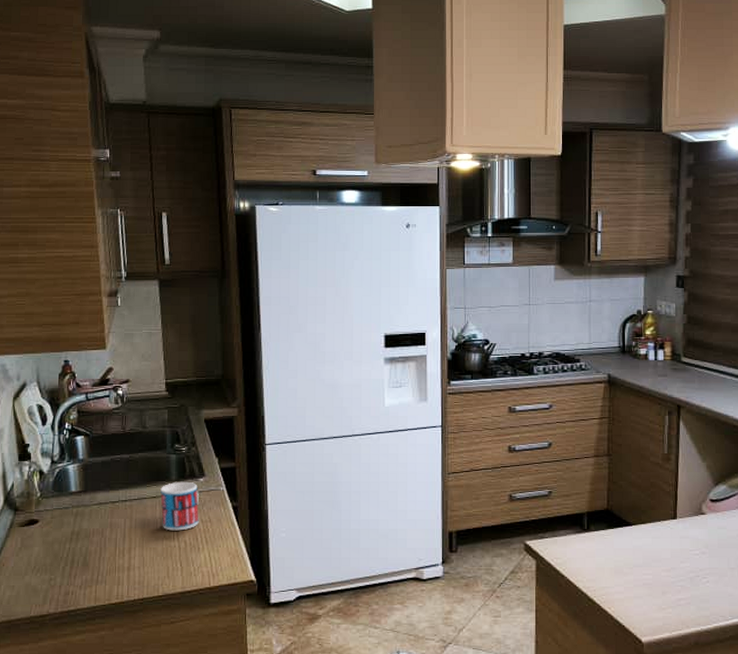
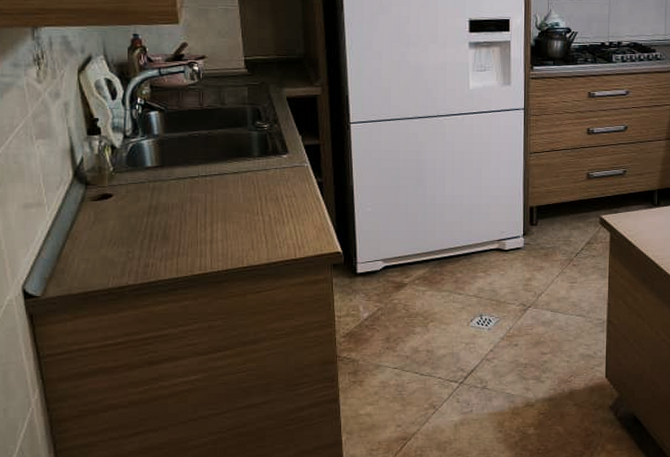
mug: present [160,481,199,531] -> none [242,157,283,205]

